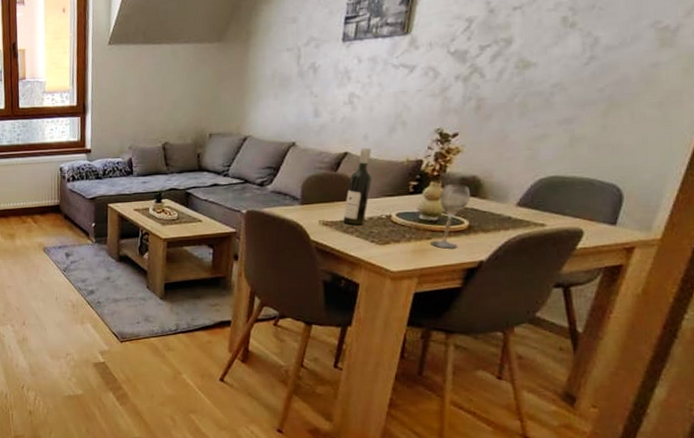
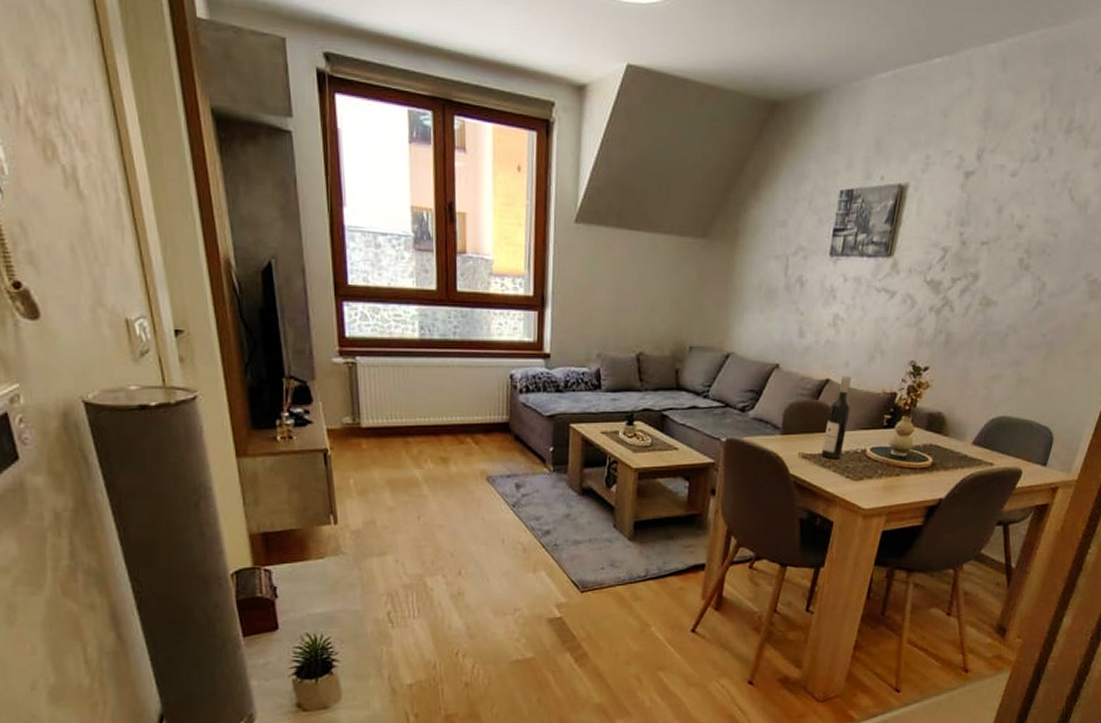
wineglass: present [431,183,471,249] -> none [899,419,936,486]

